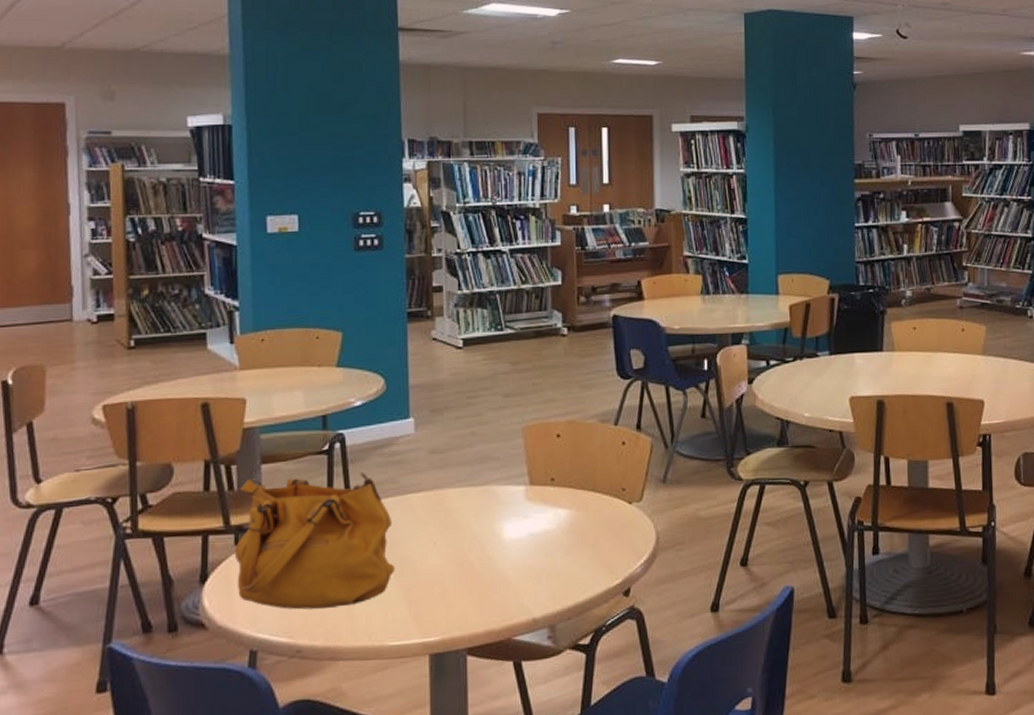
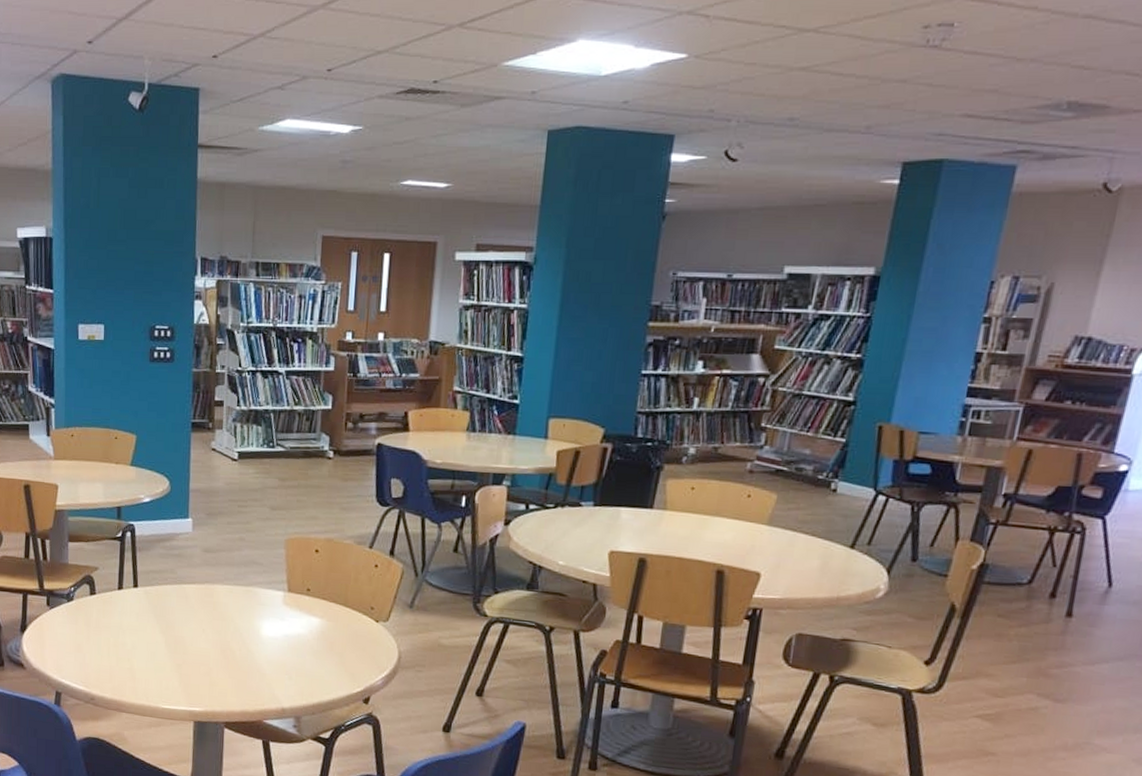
handbag: present [234,471,396,610] -> none [46,553,170,670]

